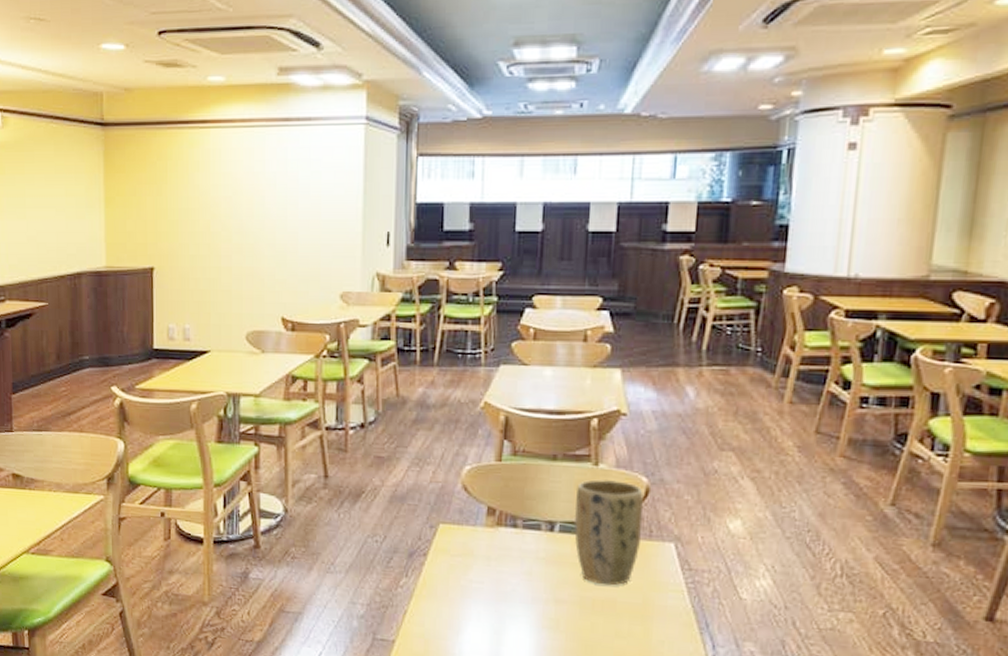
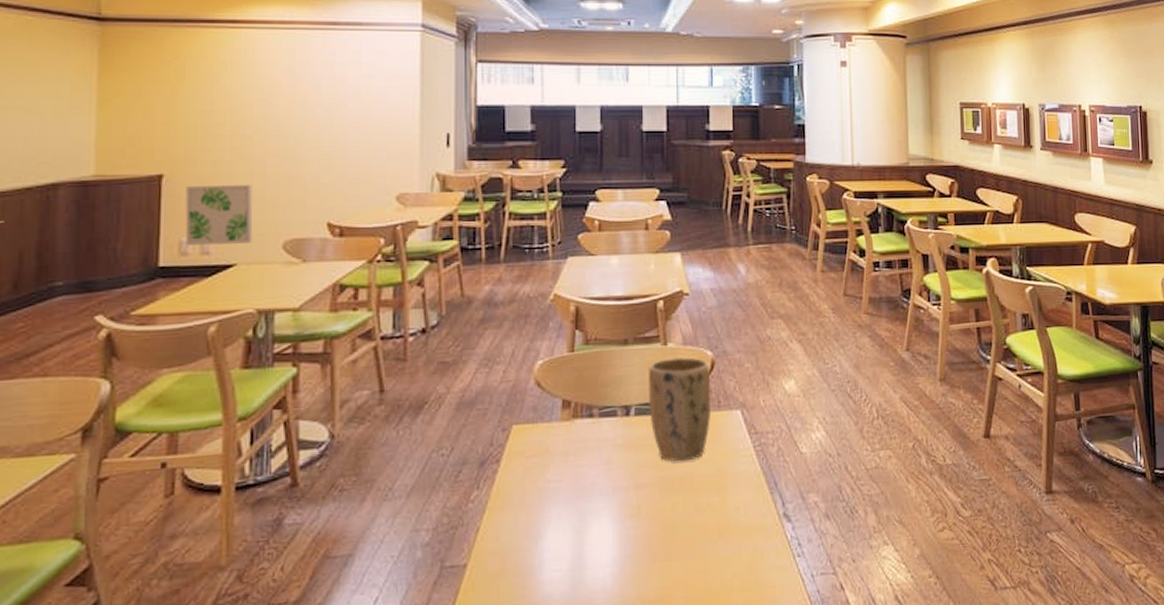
wall art: none [171,278,223,333] -> present [185,184,253,245]

